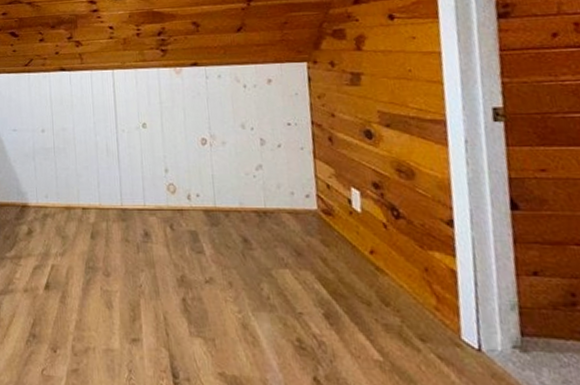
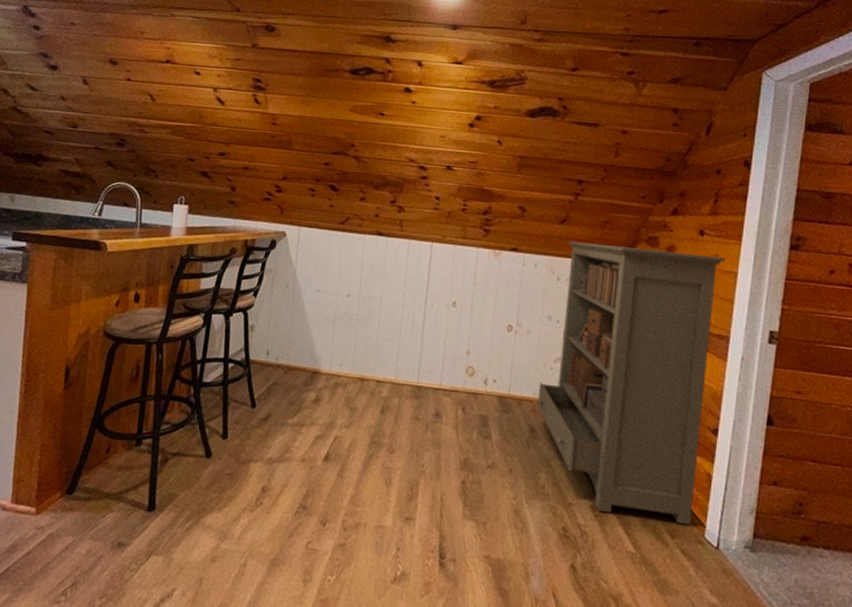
bookshelf: none [244,39,442,328] -> present [537,240,725,526]

